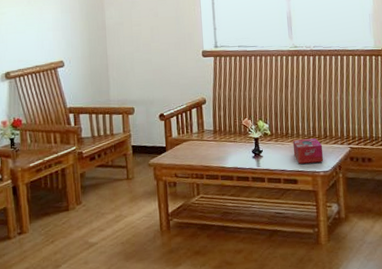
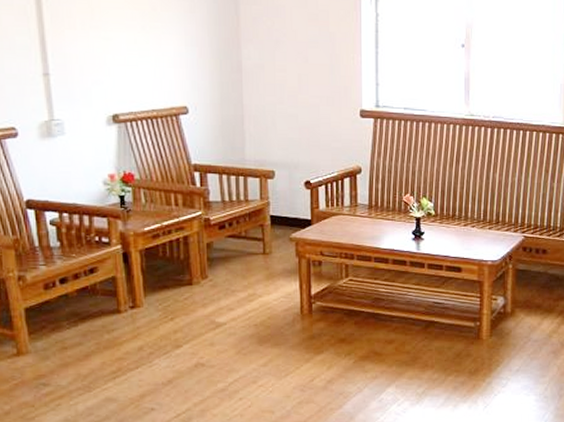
tissue box: present [292,138,324,164] -> none [459,223,493,250]

